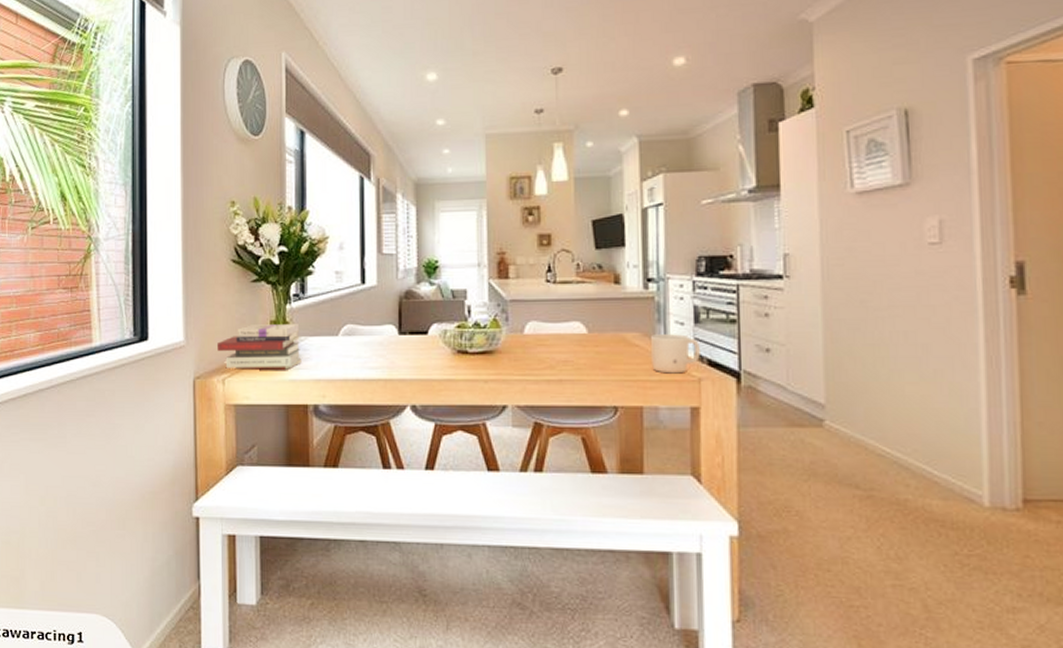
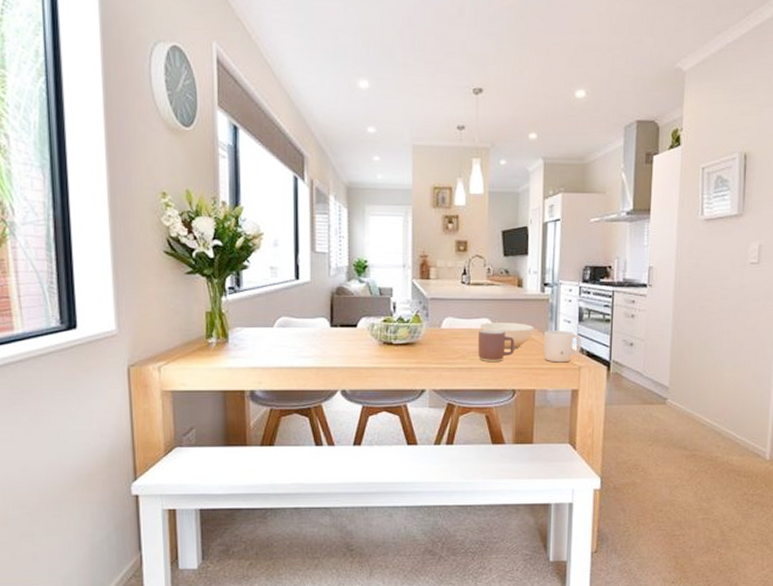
books: present [217,324,302,370] -> none [152,315,238,358]
mug: none [567,334,614,372] -> present [477,329,515,361]
bowl: none [570,326,637,357] -> present [480,322,534,349]

